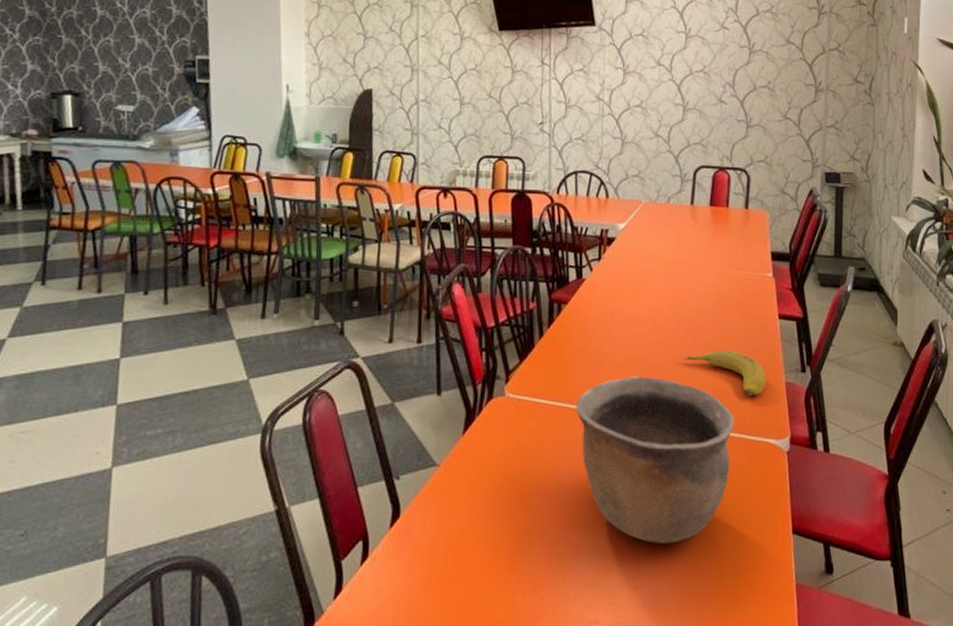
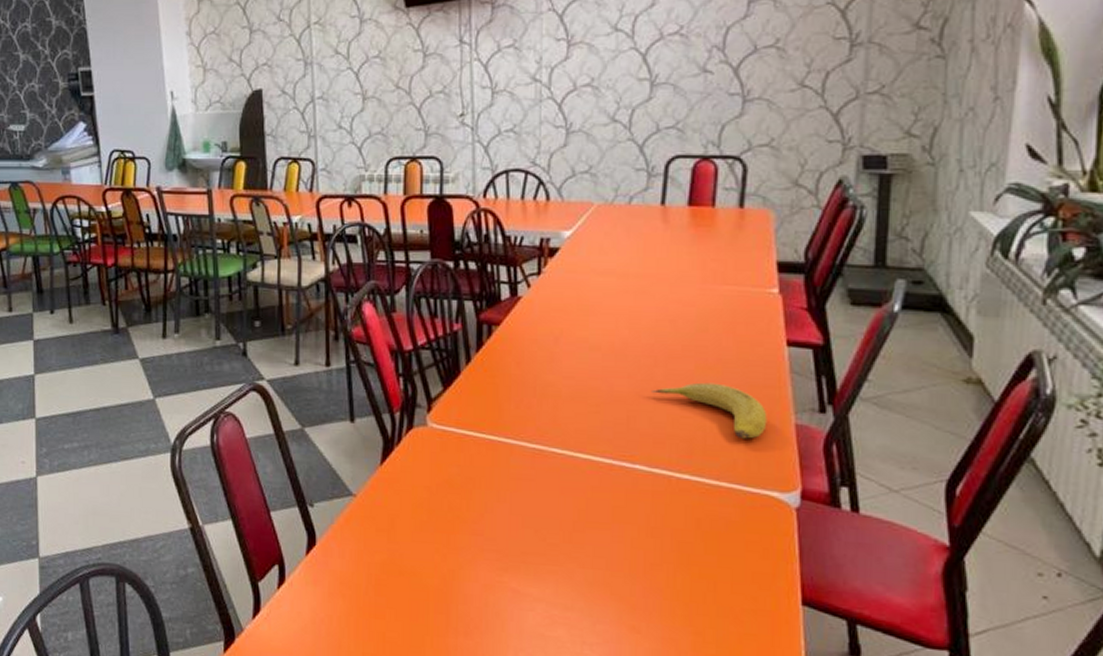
bowl: present [575,376,734,543] -> none [512,410,721,601]

